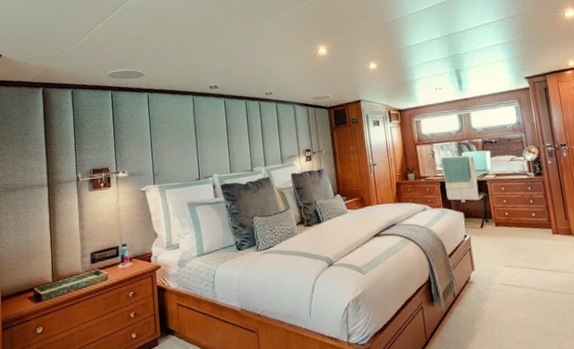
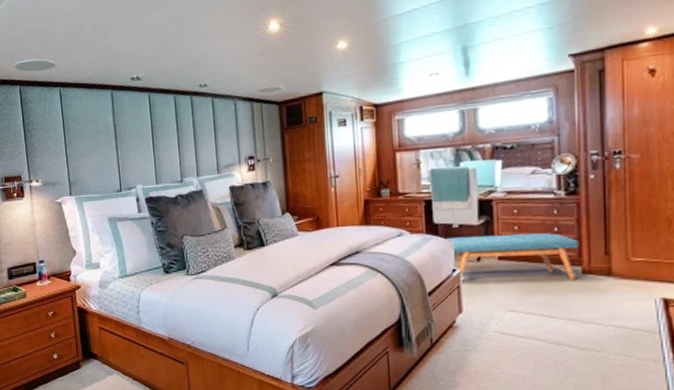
bench: none [458,204,549,240] -> present [447,233,579,280]

